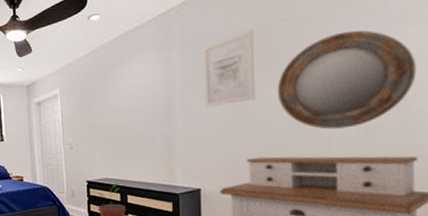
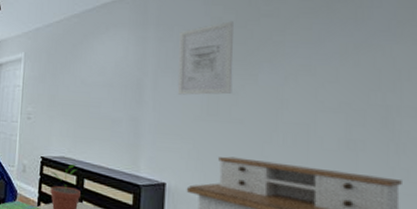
home mirror: present [277,30,417,129] -> none [255,36,401,138]

